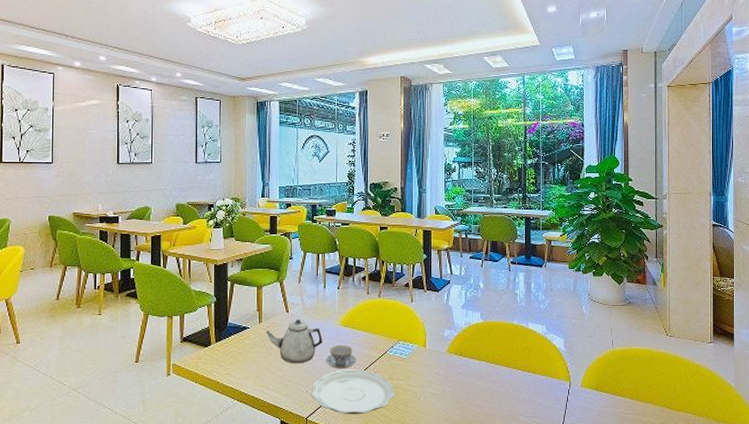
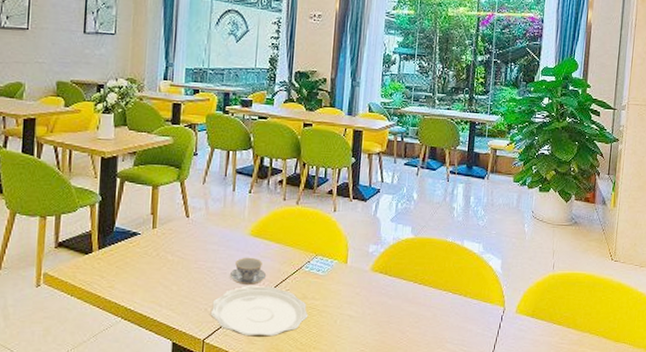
teapot: present [266,319,323,364] -> none [160,226,228,278]

